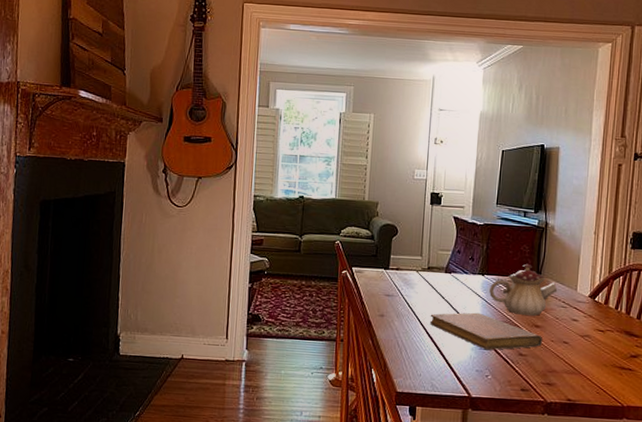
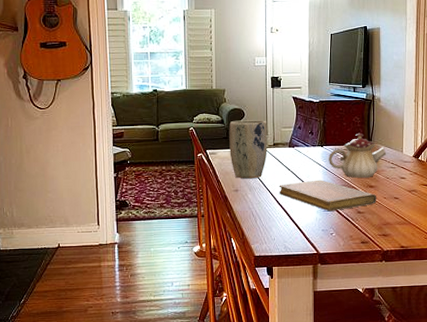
plant pot: none [377,237,423,305] -> present [229,120,268,179]

